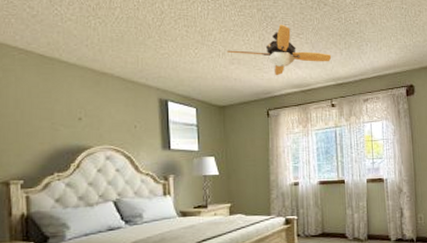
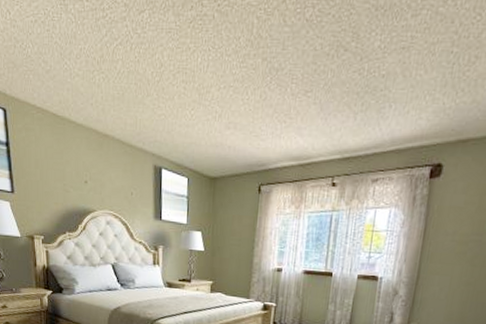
ceiling fan: present [227,24,332,76] -> none [224,78,343,145]

